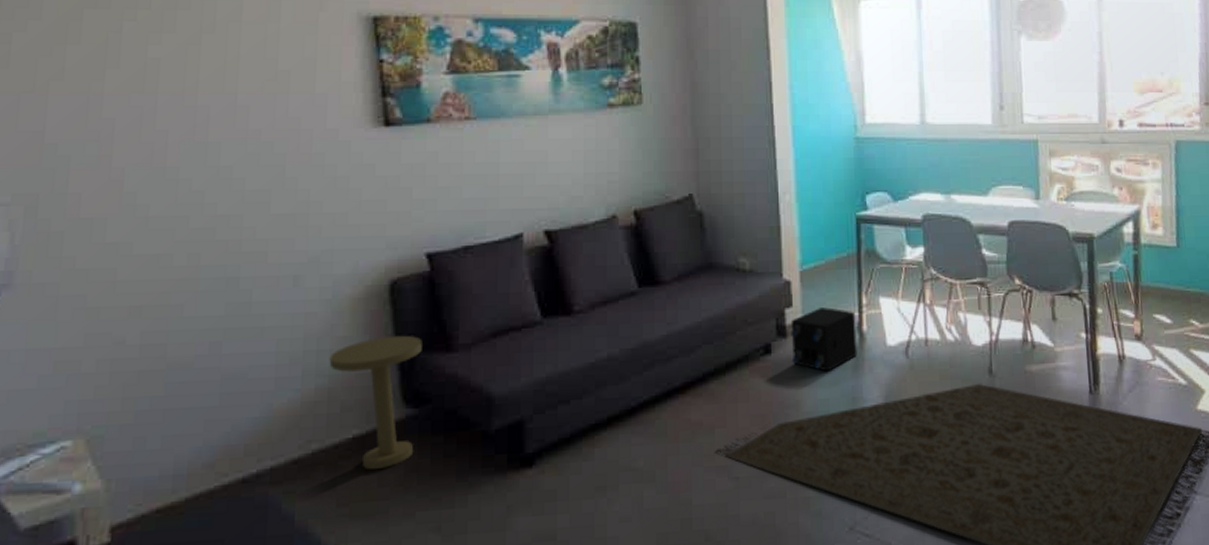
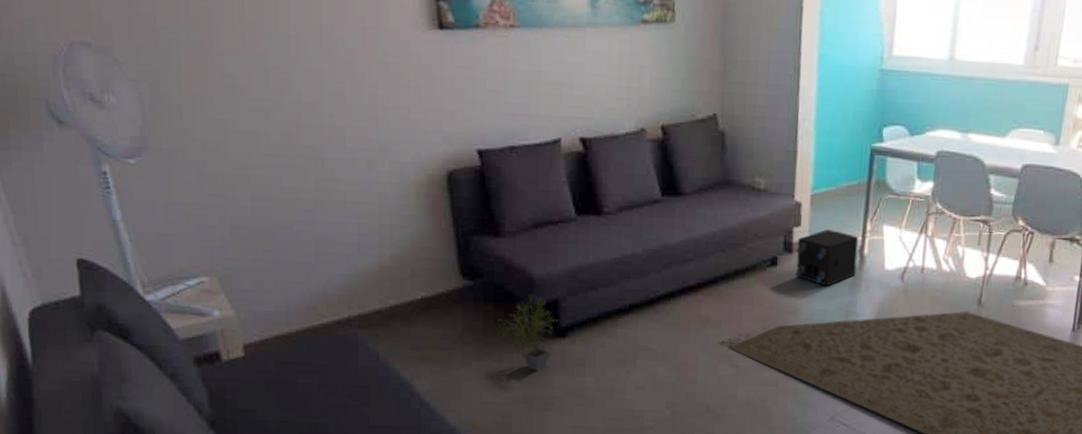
side table: present [329,335,422,471] -> none [400,218,475,326]
potted plant: none [448,417,523,514] -> present [497,294,558,371]

